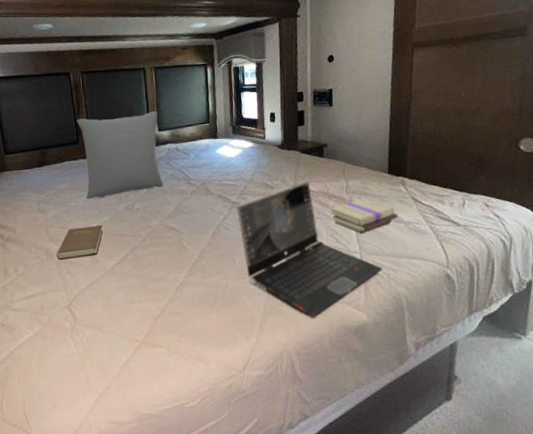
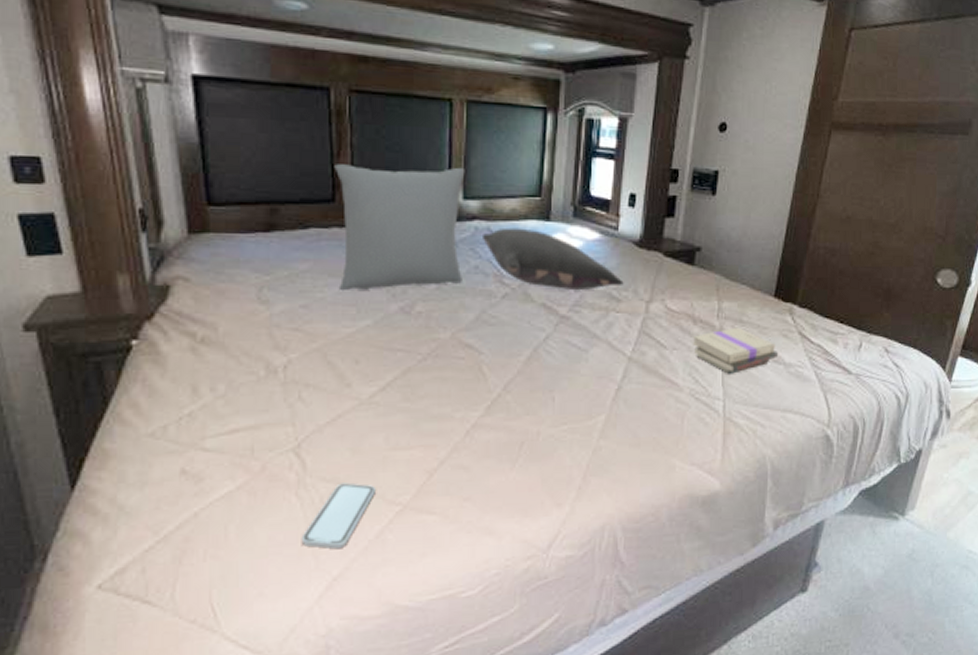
book: present [56,225,103,260] -> none [282,332,361,378]
smartphone: none [77,327,121,374] -> present [301,482,375,550]
pillow: none [174,145,274,184] -> present [483,227,624,290]
laptop computer: present [236,181,383,319] -> none [565,296,749,483]

